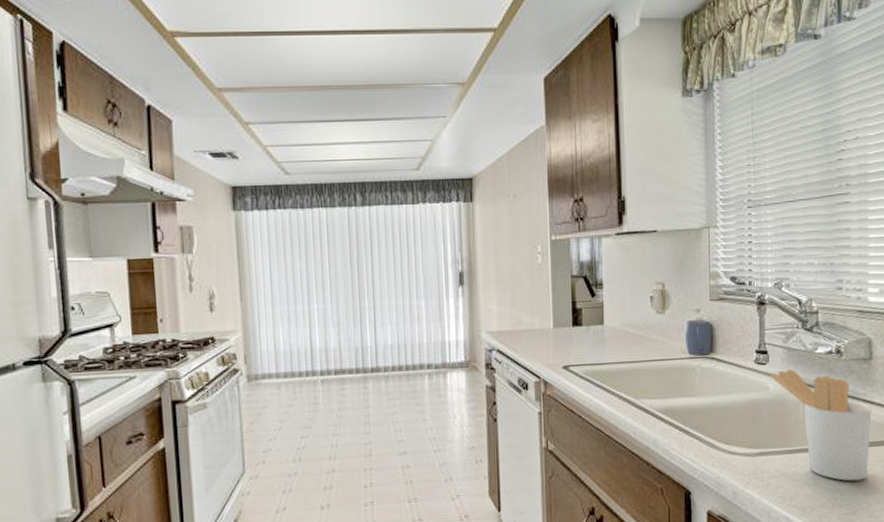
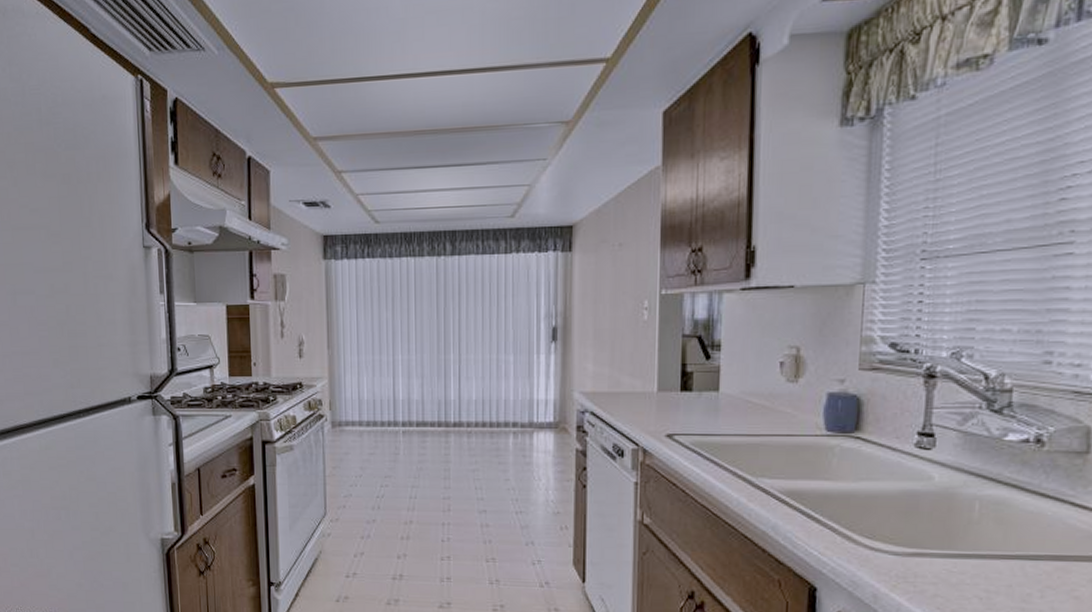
utensil holder: present [771,369,872,481] -> none [936,458,1084,601]

